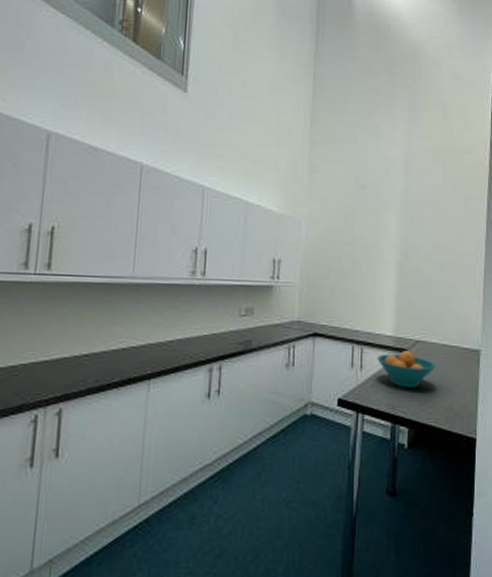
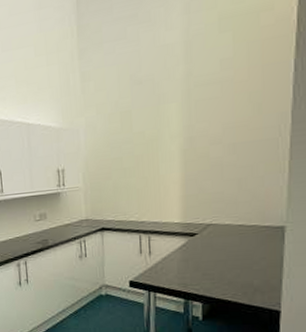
fruit bowl: present [377,351,436,388] -> none [165,235,231,268]

